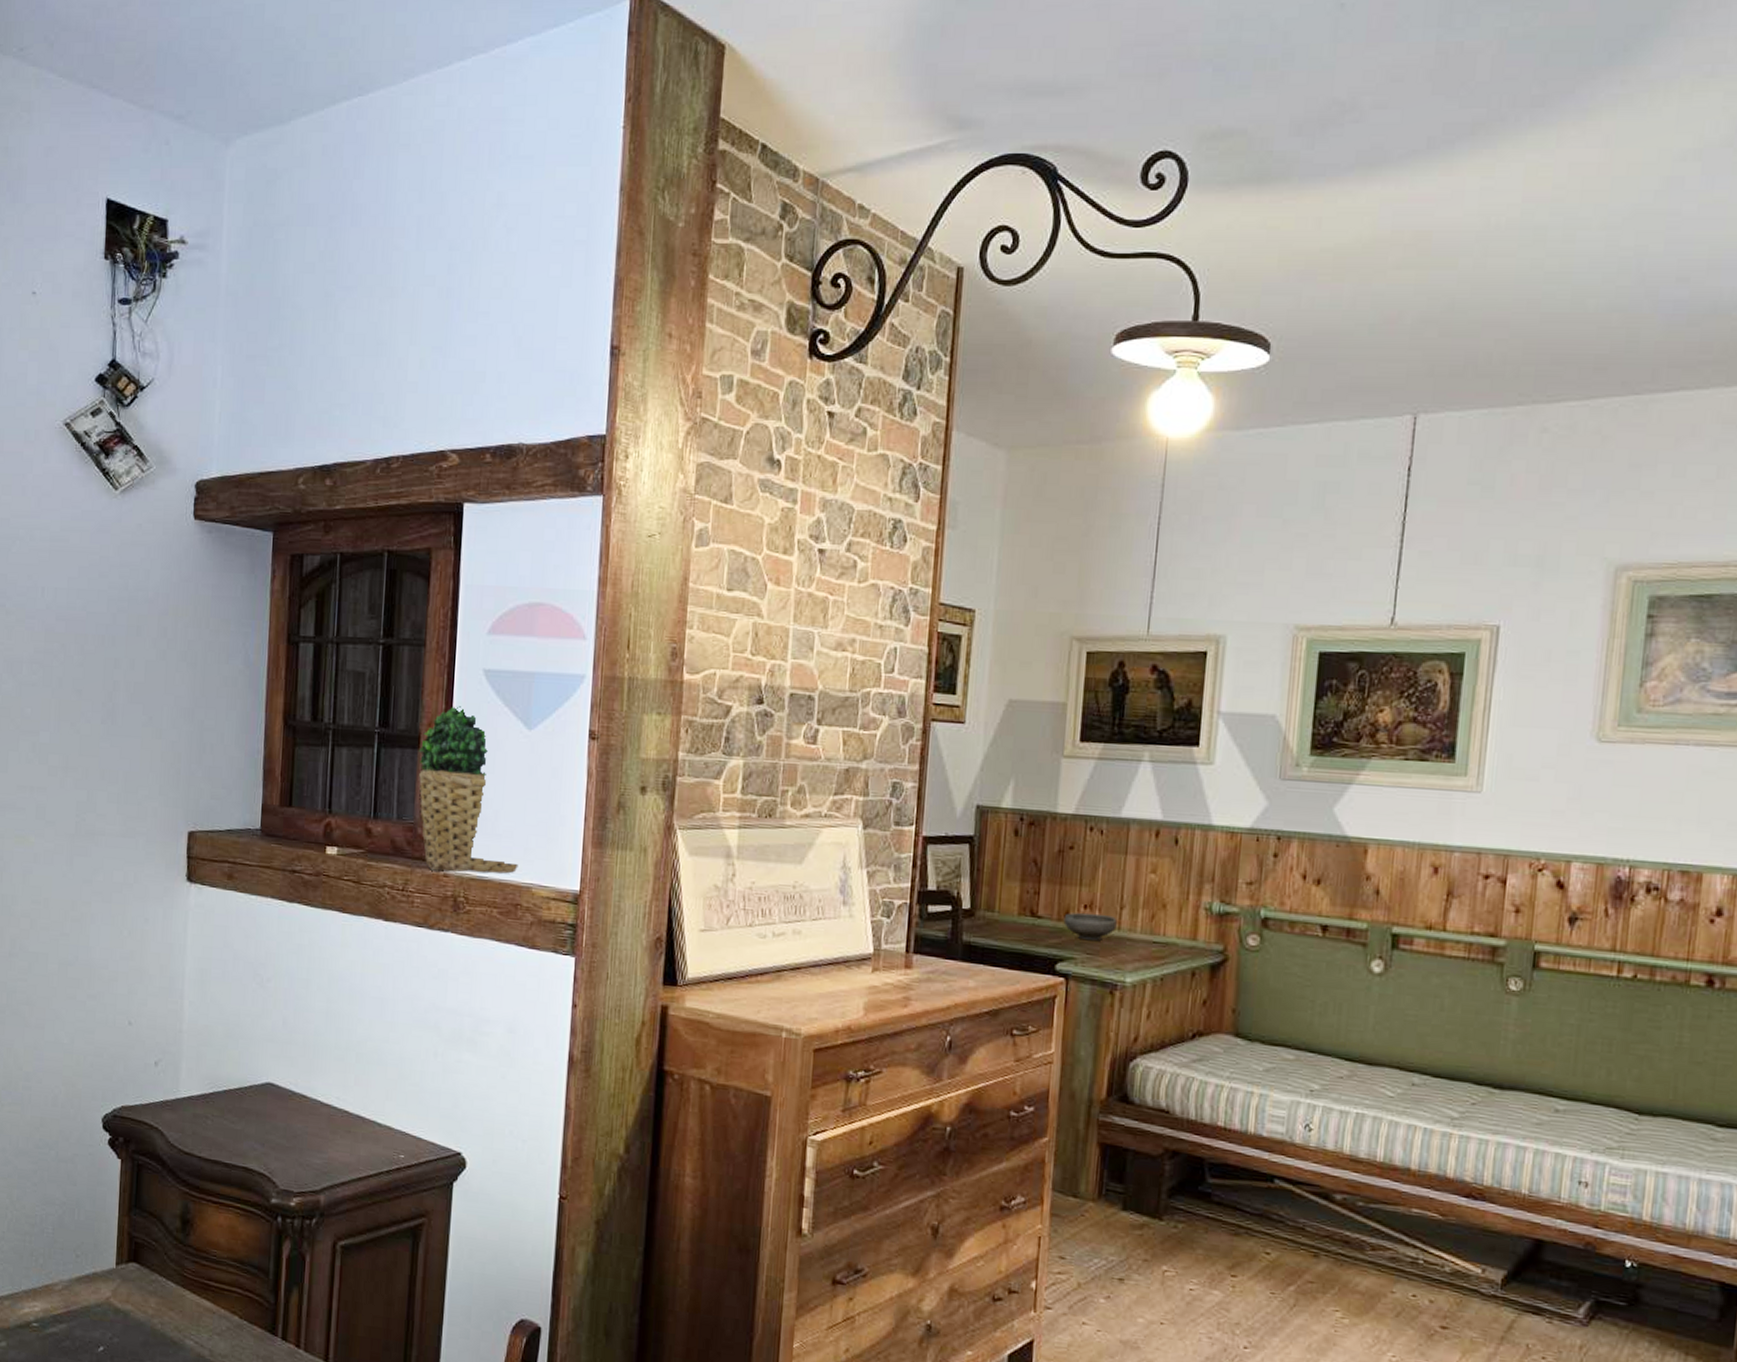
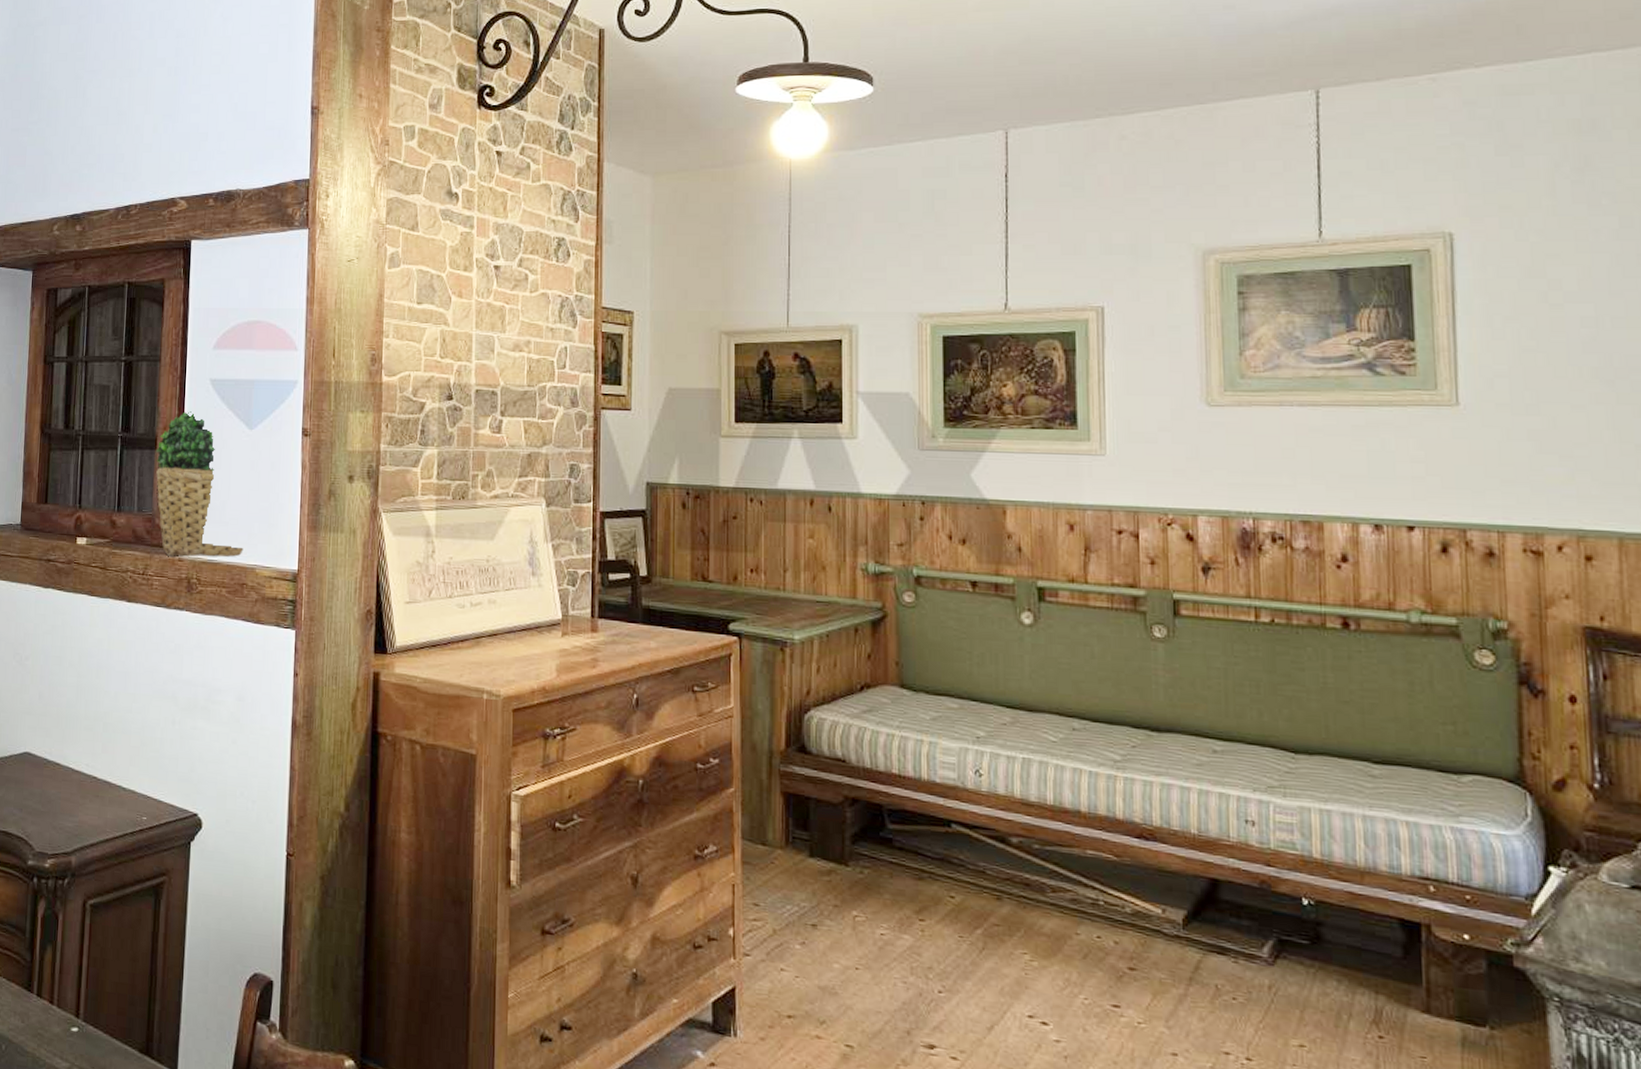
bowl: present [1063,912,1117,941] -> none [732,576,782,602]

